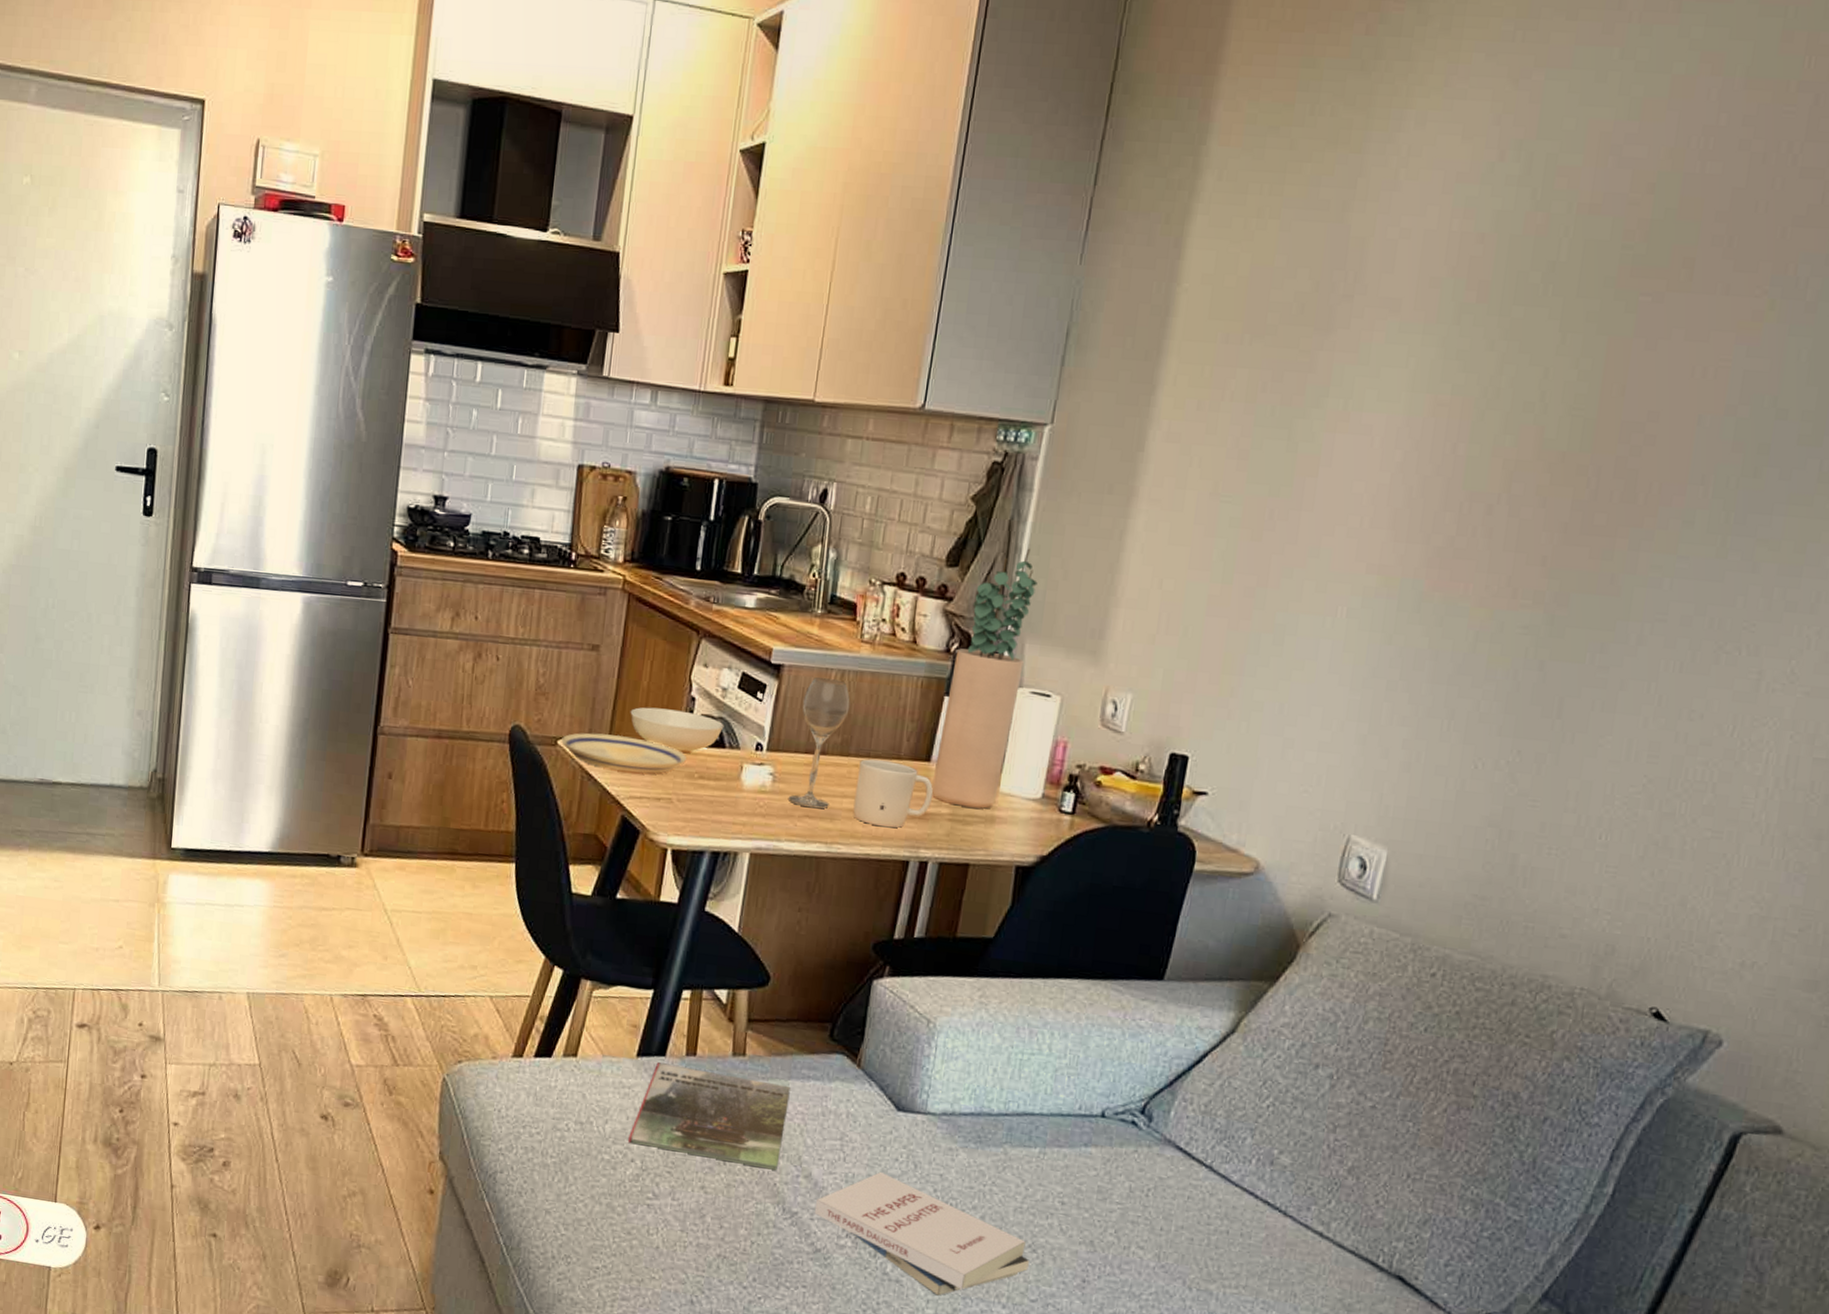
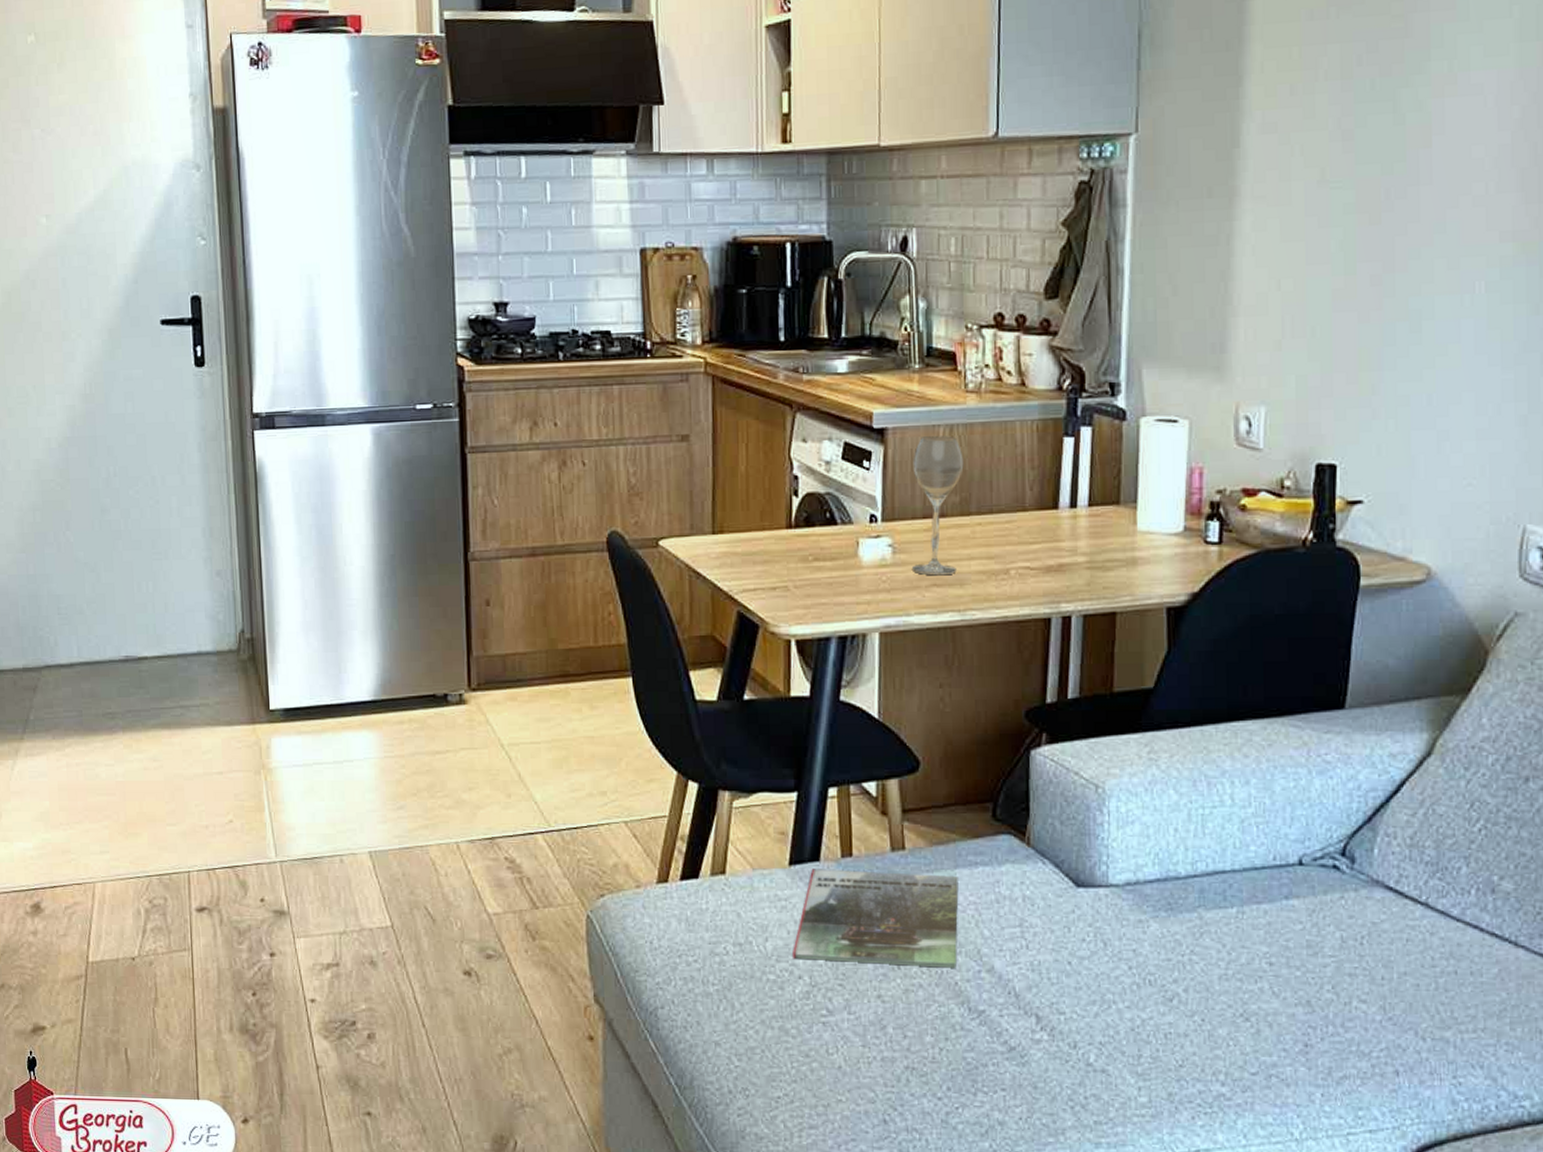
plate: present [561,733,687,774] -> none [663,527,799,564]
bowl: present [630,707,724,754] -> none [731,491,833,537]
books: present [814,1171,1029,1296] -> none [1002,955,1243,1081]
mug: present [853,759,934,828] -> none [982,514,1067,586]
vase: present [931,548,1038,809] -> none [1063,267,1146,552]

